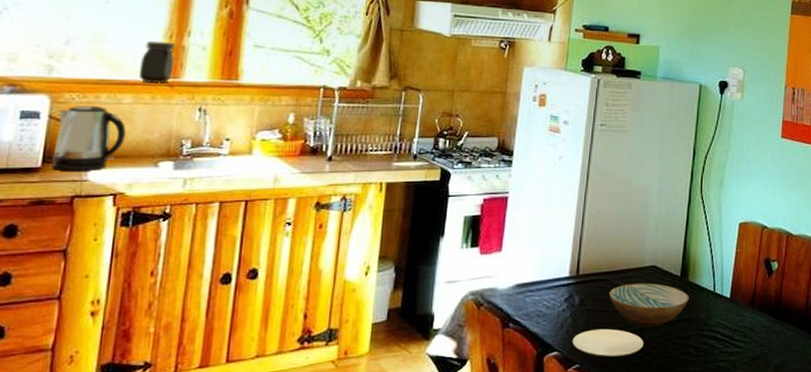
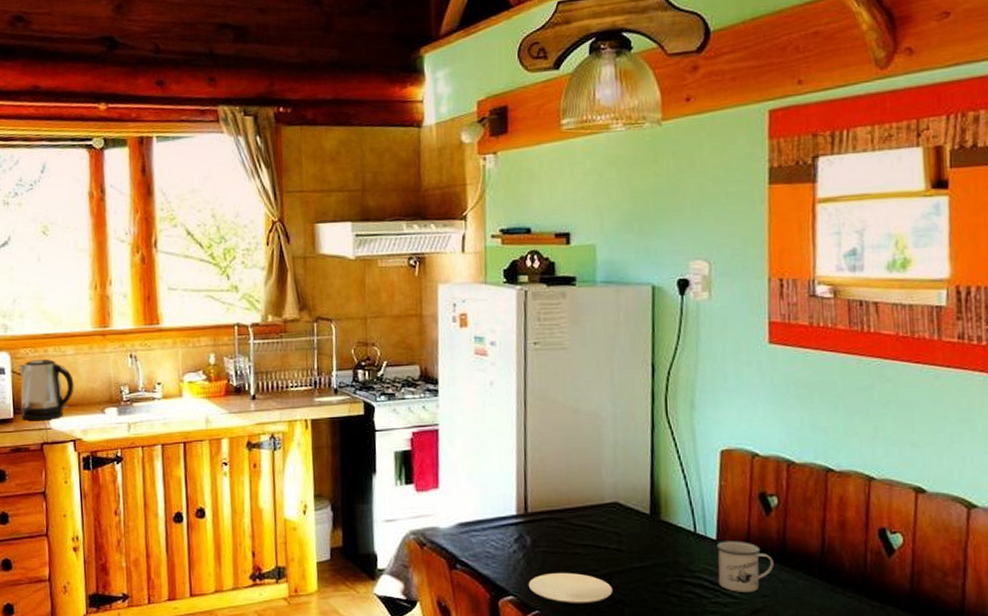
jar: present [139,40,175,83] -> none [75,293,103,334]
bowl: present [609,283,689,328] -> none [565,522,663,572]
mug: none [728,298,771,343] -> present [716,540,774,592]

